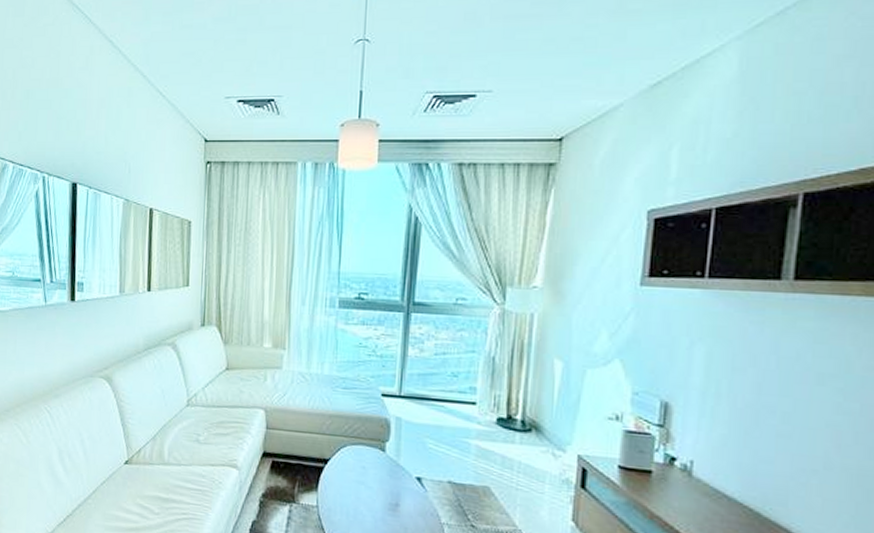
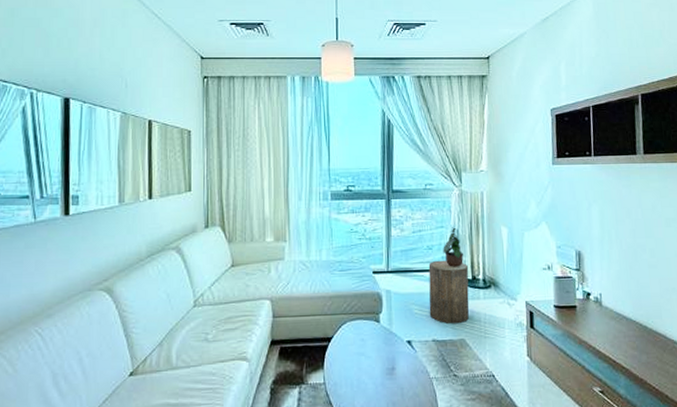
stool: none [447,390,504,468] -> present [428,260,470,324]
potted plant: none [471,353,500,402] -> present [443,227,464,267]

